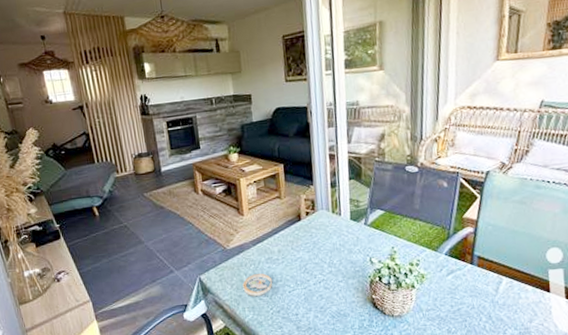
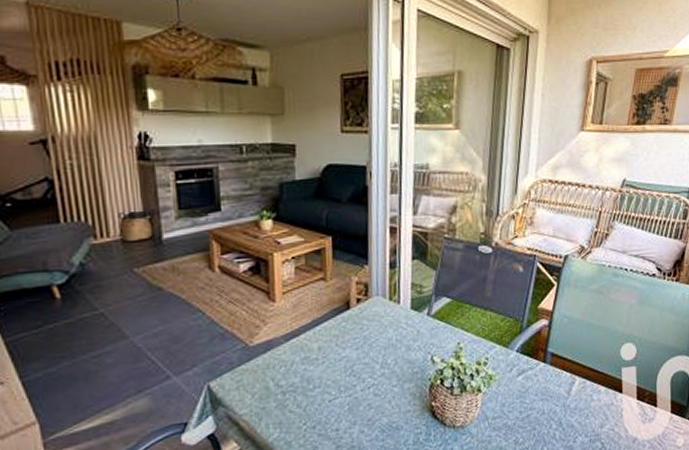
coaster: present [242,273,273,296] -> none [268,378,309,408]

